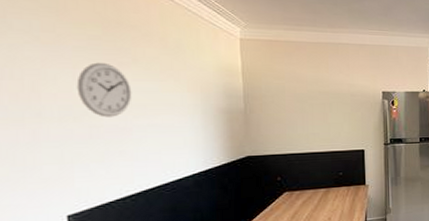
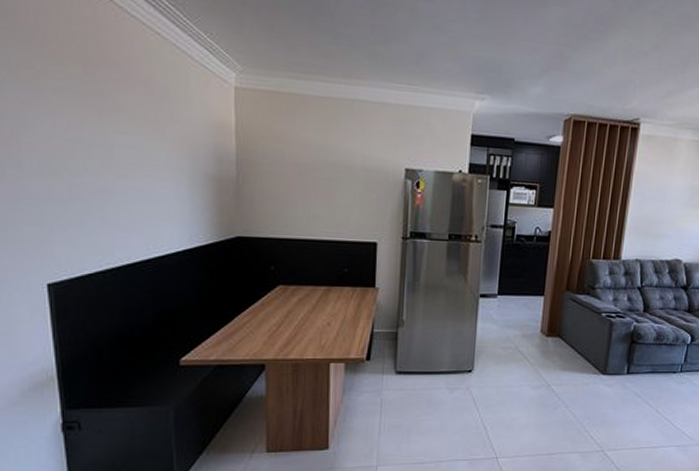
wall clock: present [76,62,132,118] -> none [56,108,114,176]

